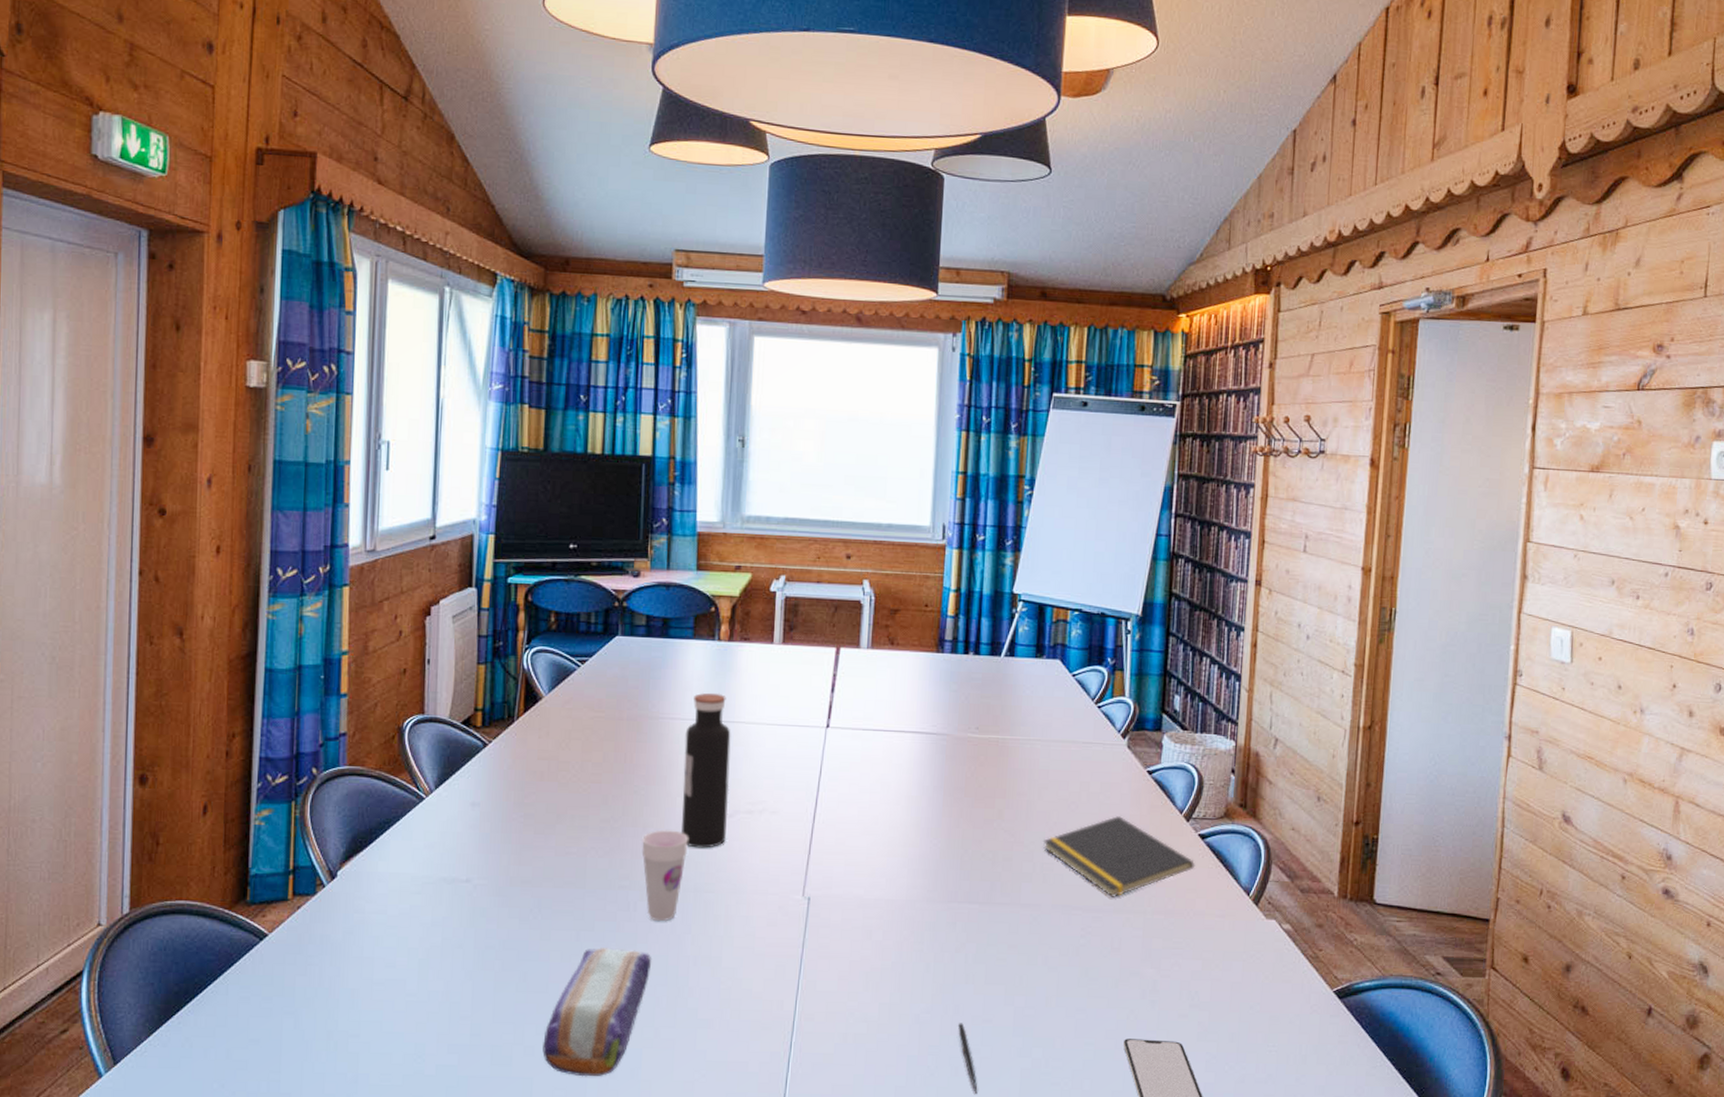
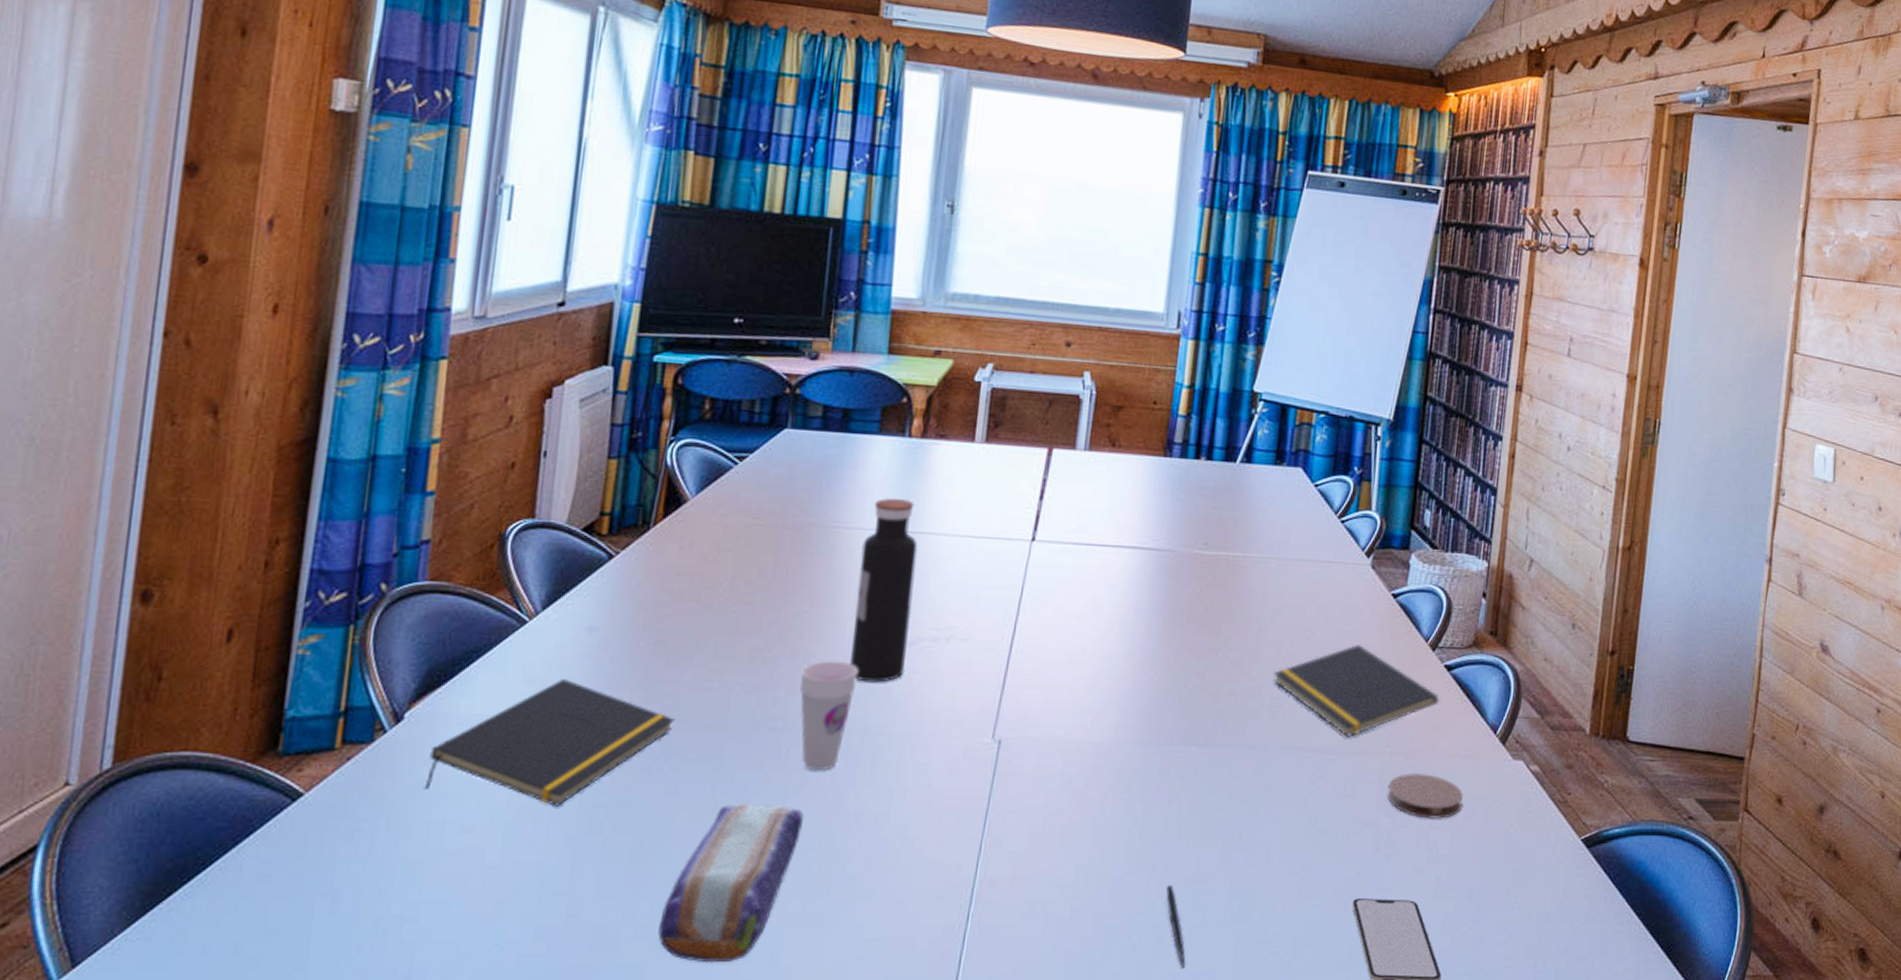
notepad: none [356,844,544,947] -> present [424,678,675,806]
coaster: none [1150,929,1221,971] -> present [1387,772,1463,819]

